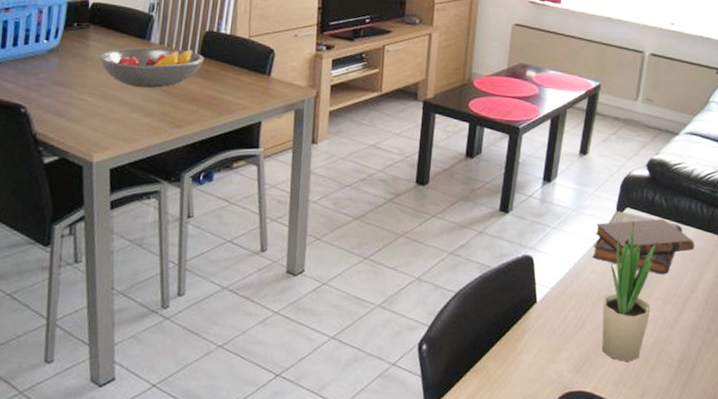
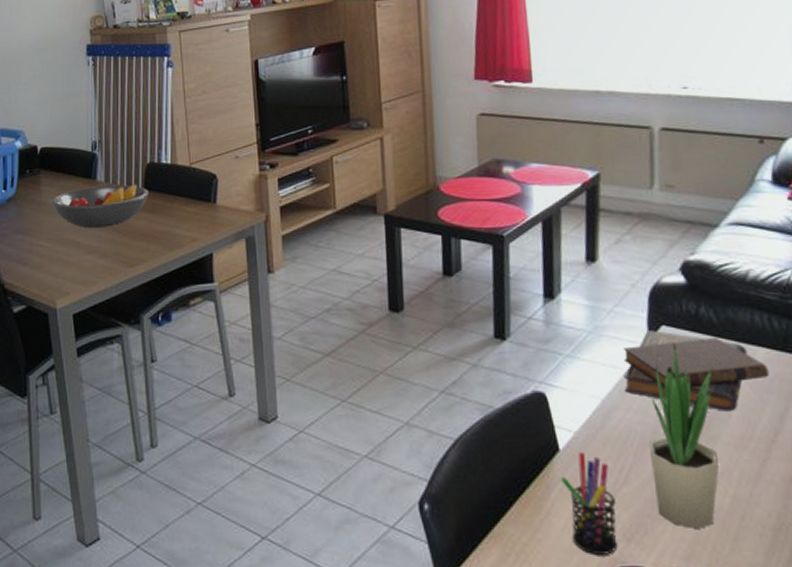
pen holder: none [534,304,573,383] -> present [561,452,618,555]

